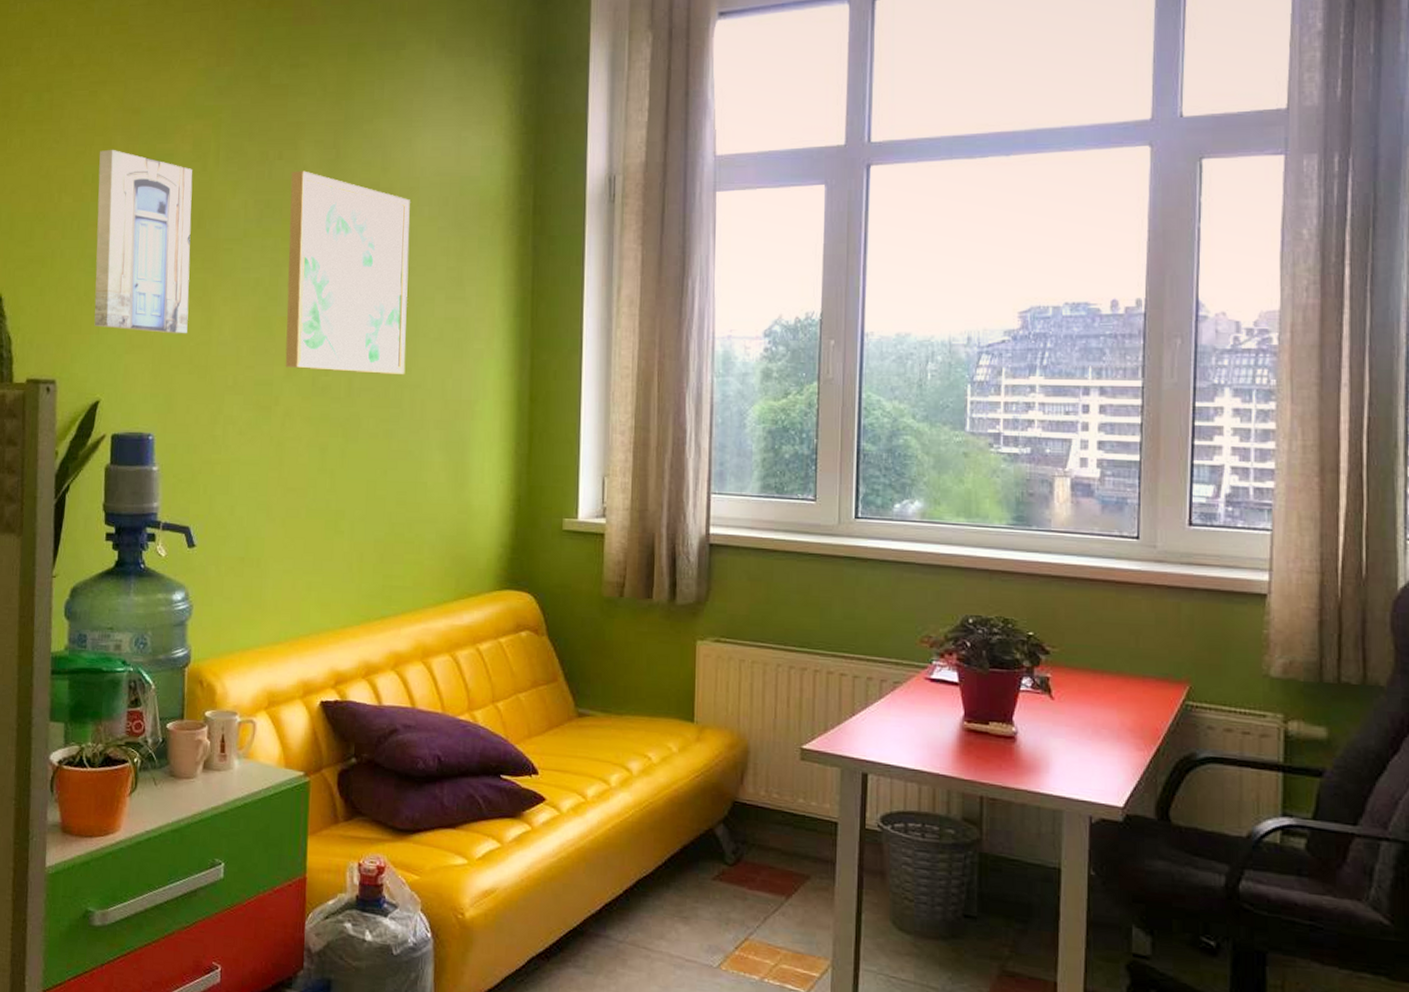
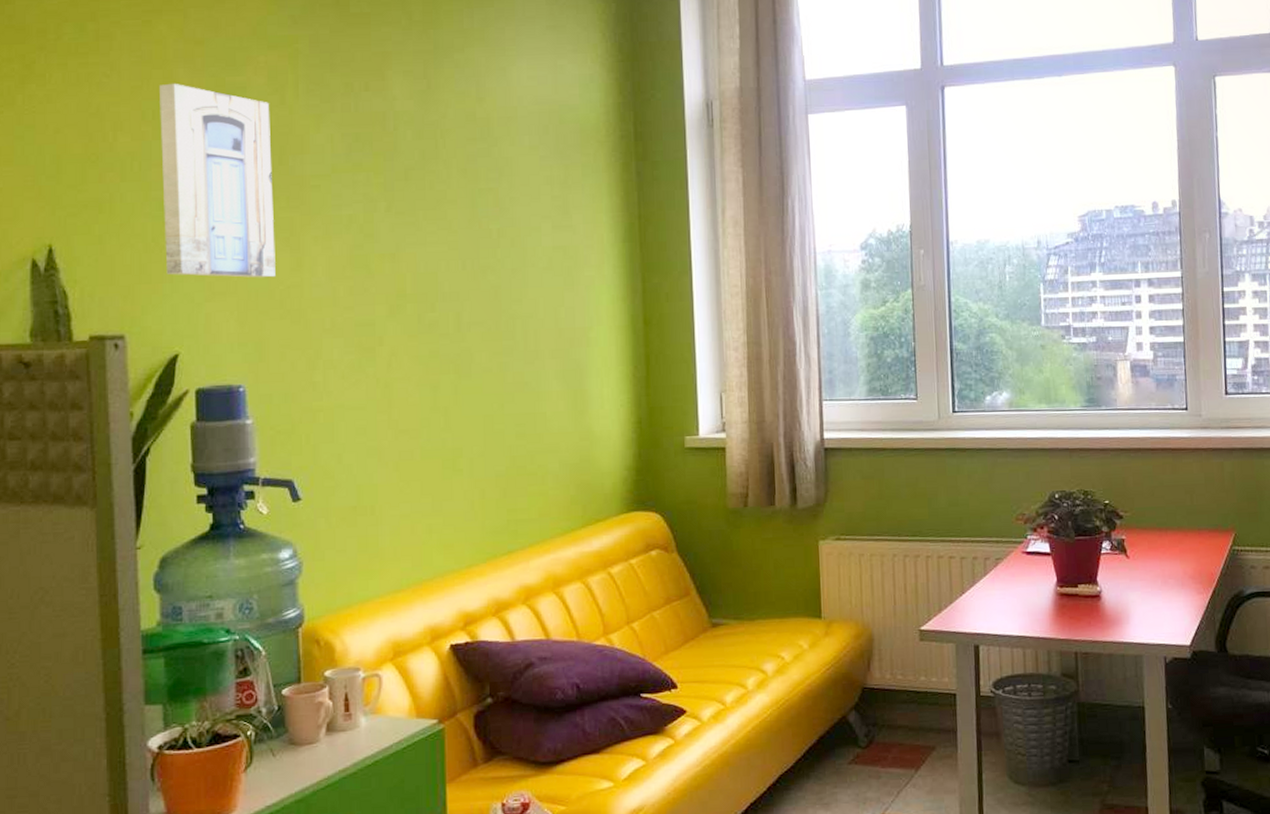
wall art: present [285,171,410,375] -> none [380,102,516,307]

